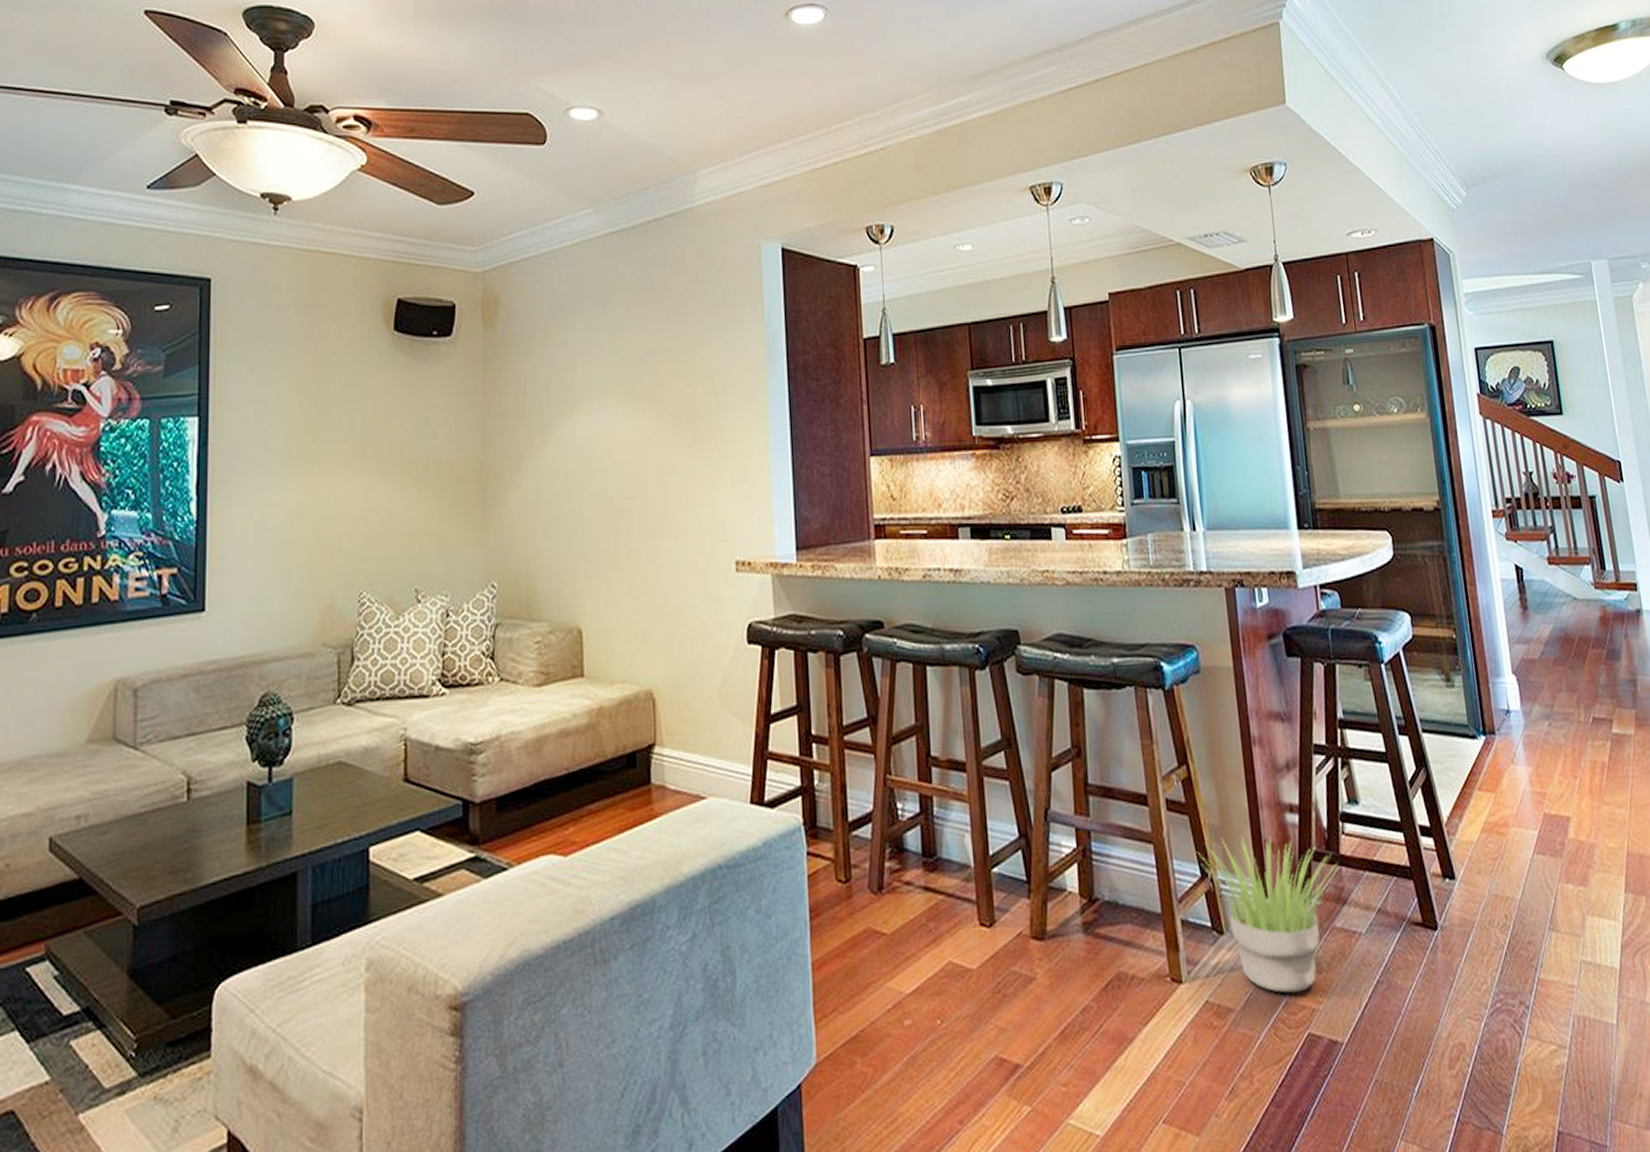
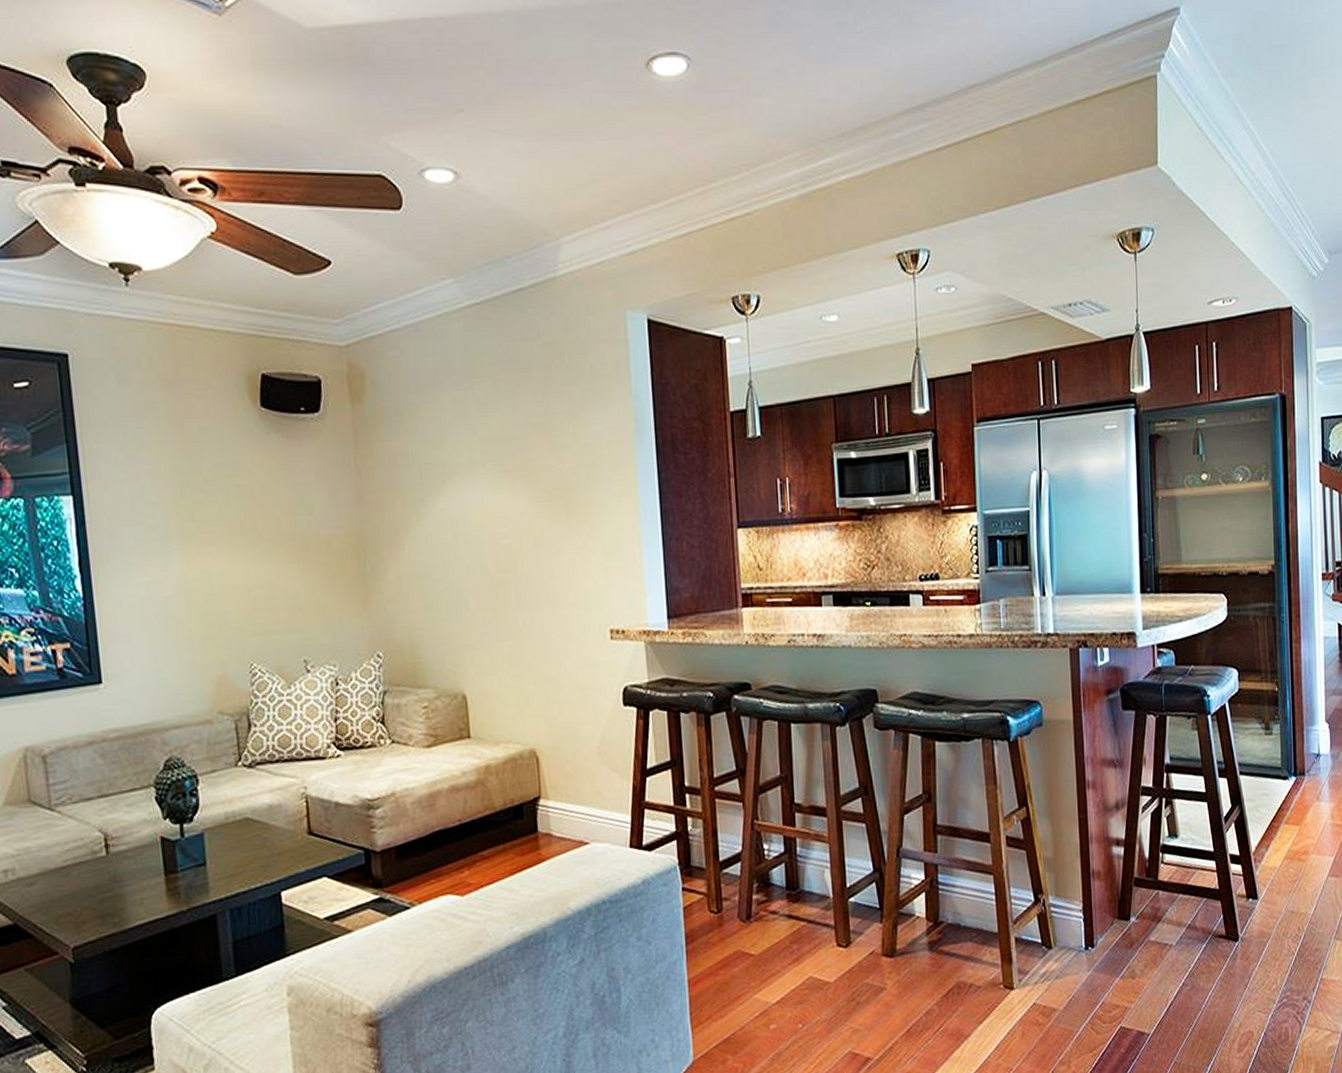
potted plant: present [1196,835,1338,993] -> none [1031,866,1156,995]

